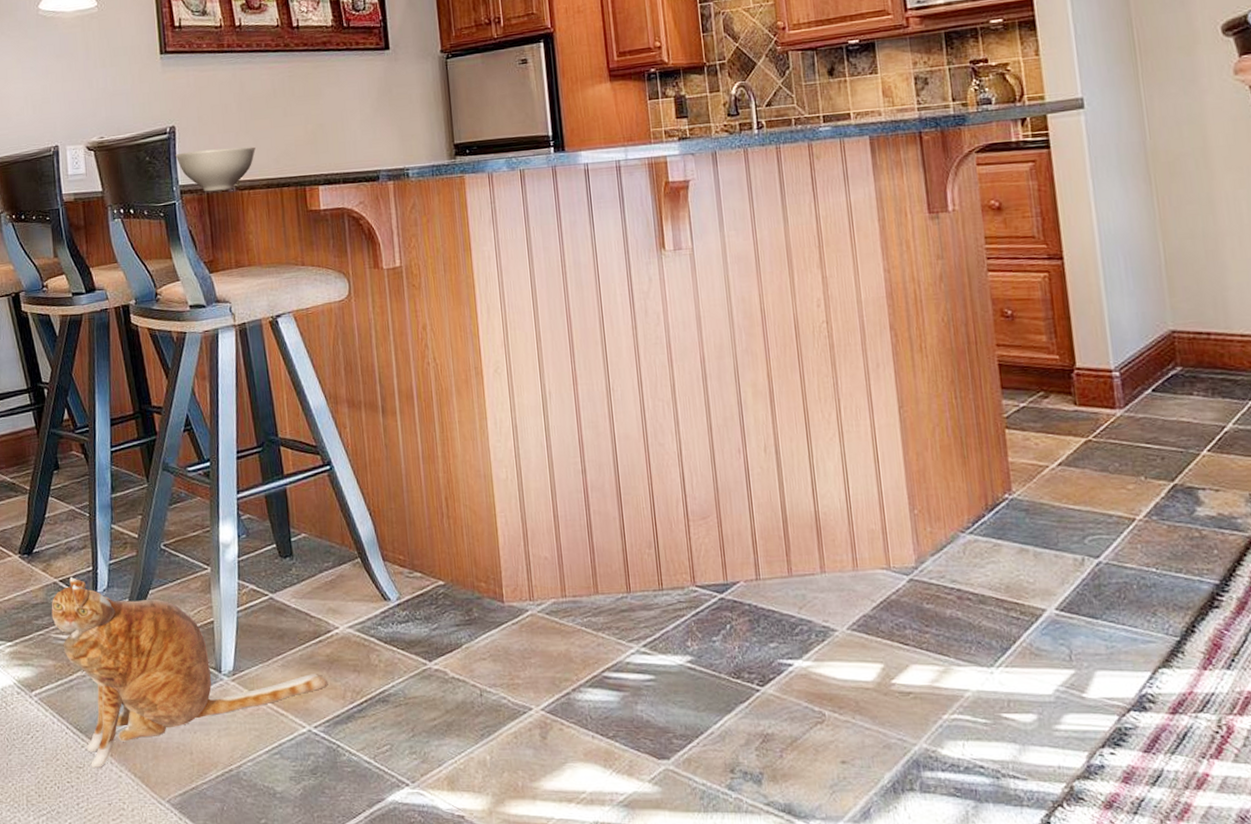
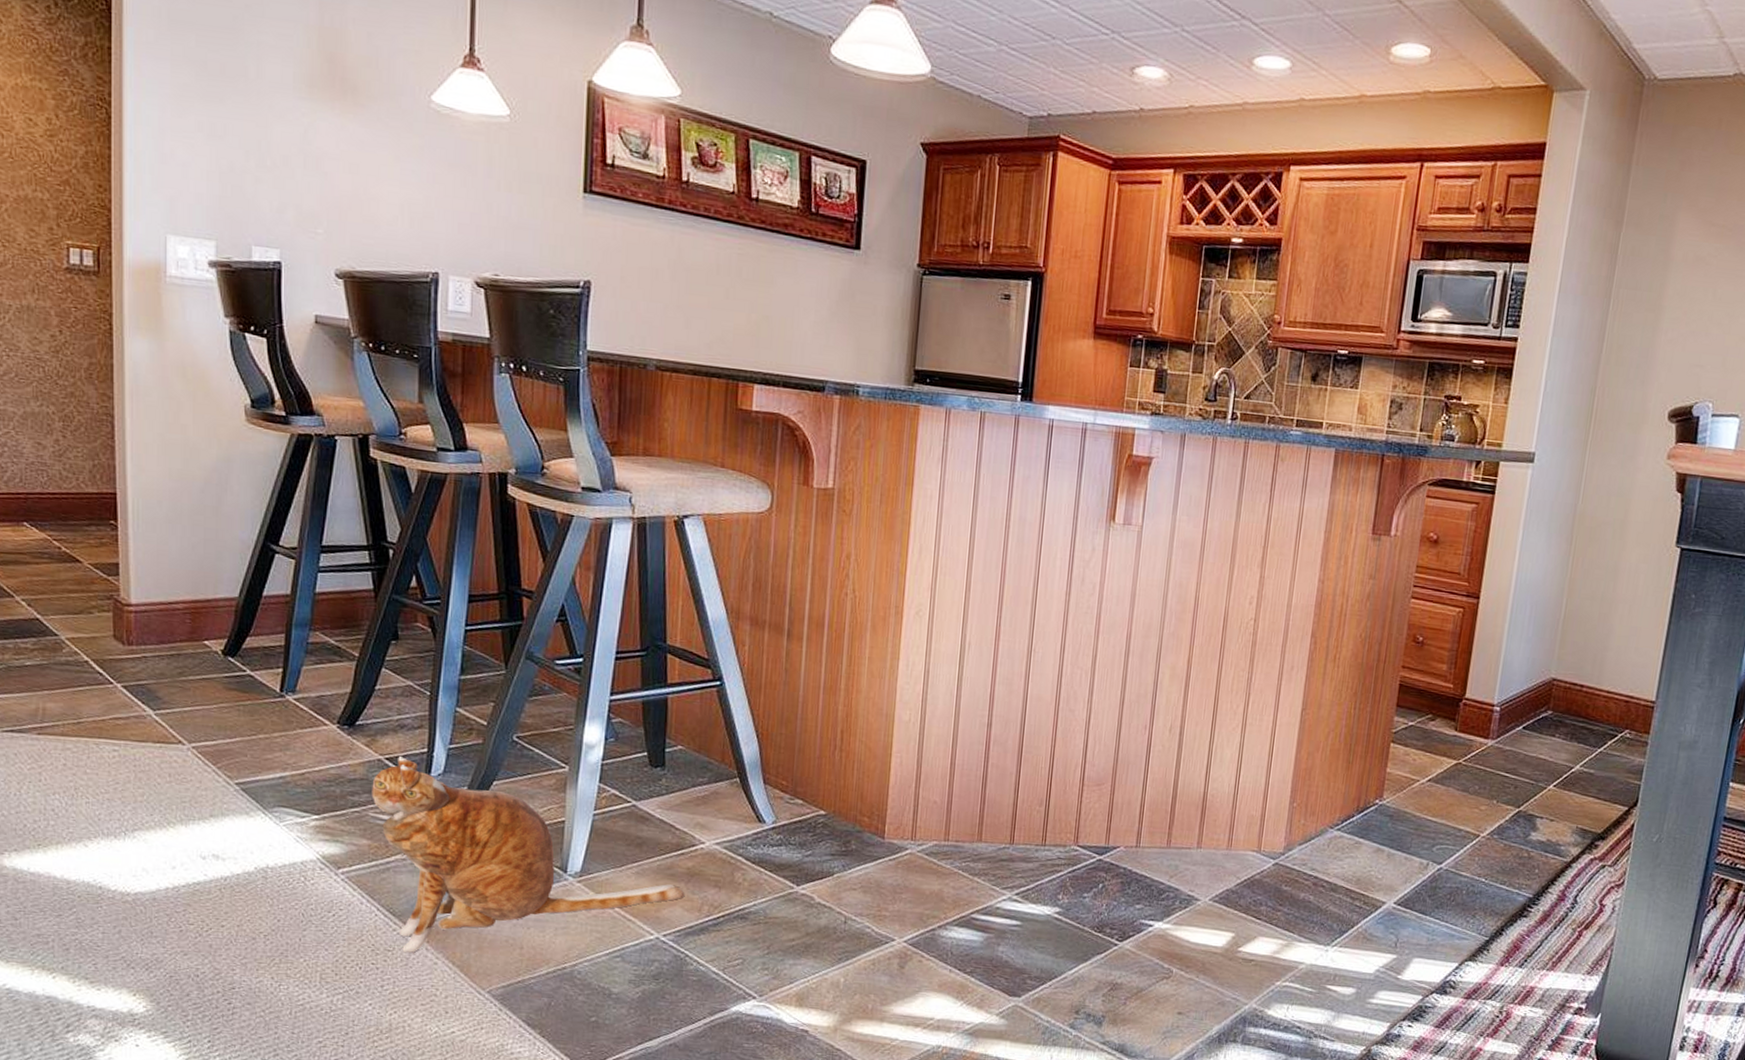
bowl: present [175,147,256,192] -> none [586,313,686,368]

